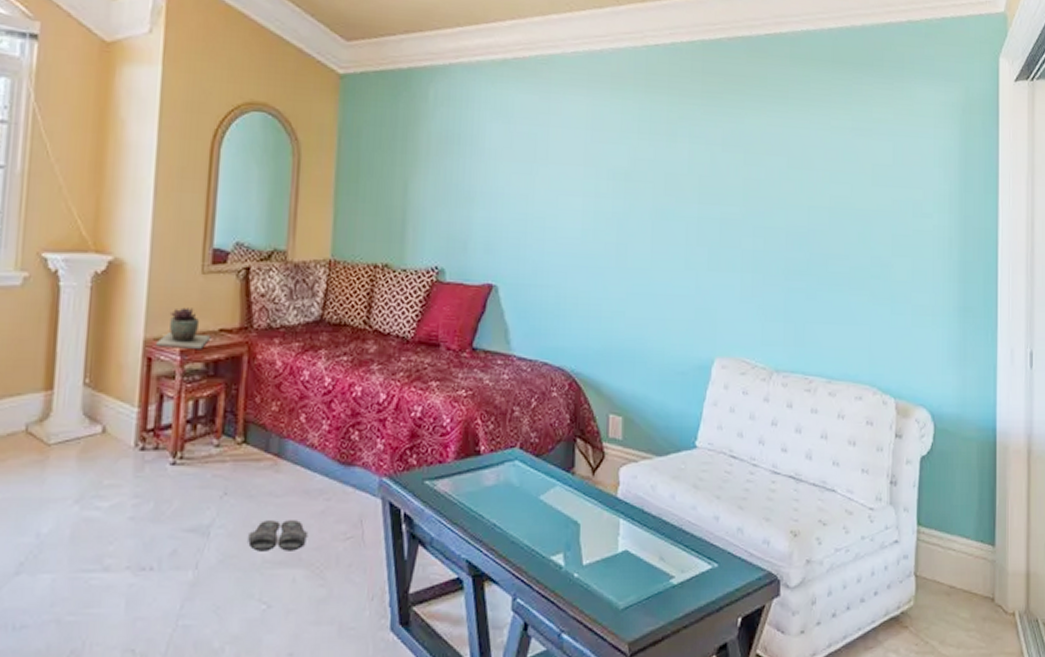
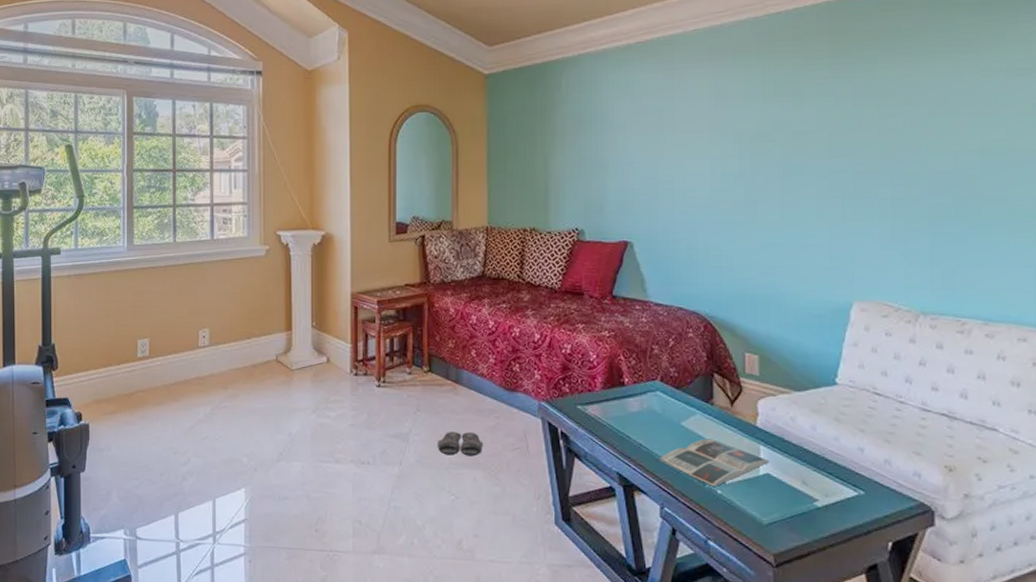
succulent plant: present [154,307,211,349] -> none [359,268,399,300]
magazine: none [512,514,628,571] -> present [658,439,769,488]

